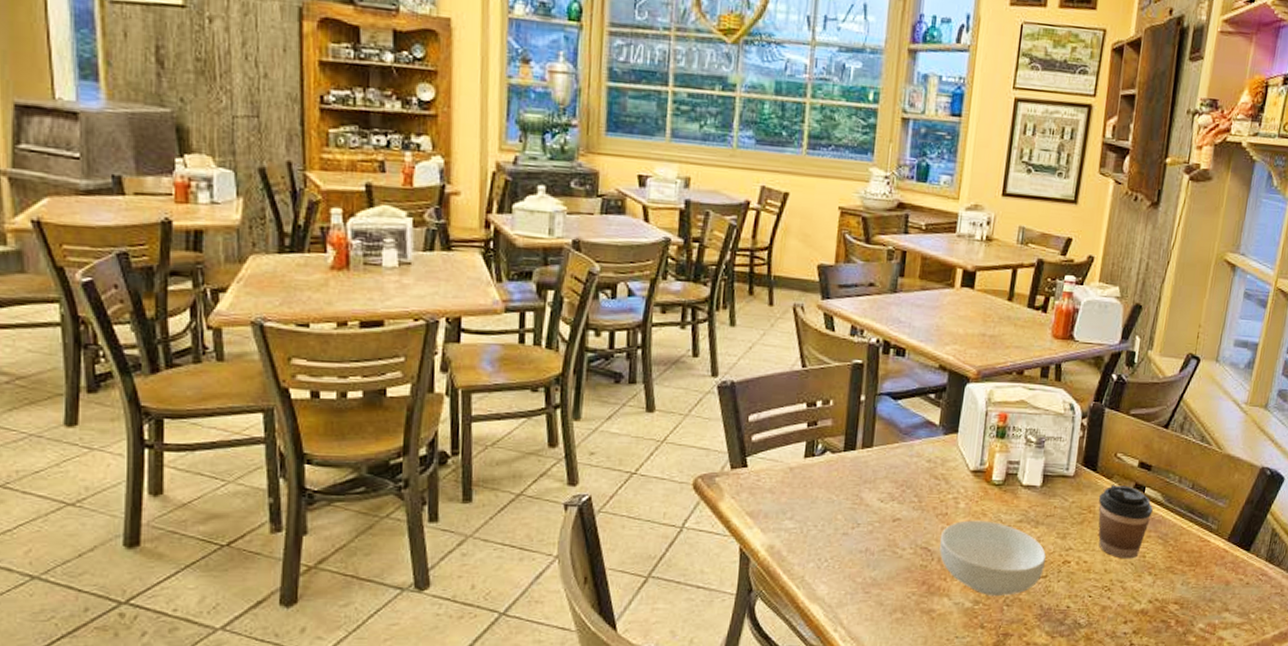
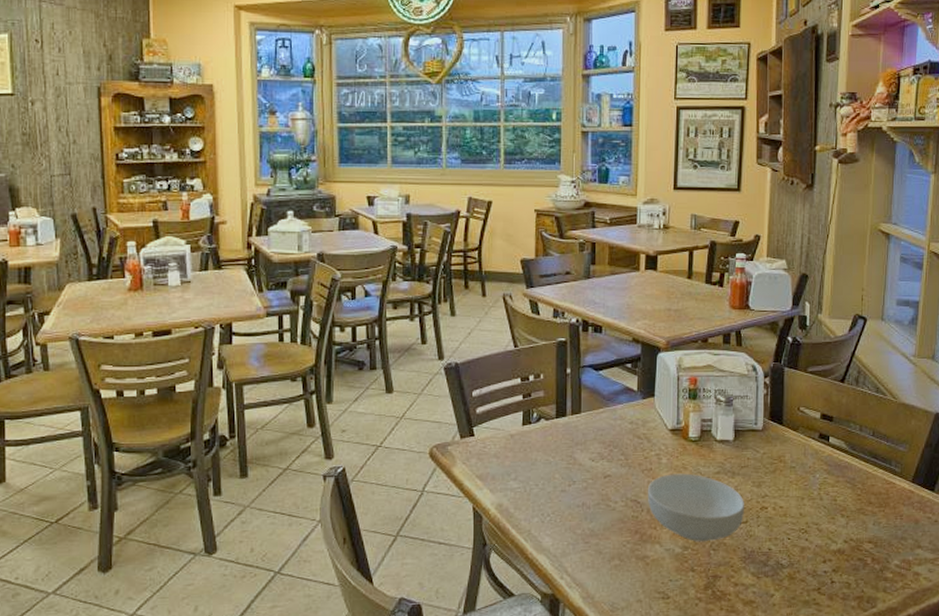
coffee cup: present [1098,485,1153,559] -> none [788,436,838,503]

